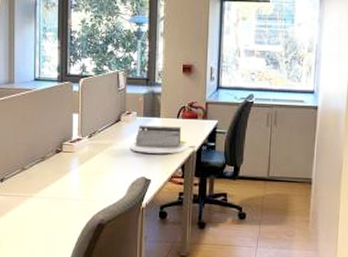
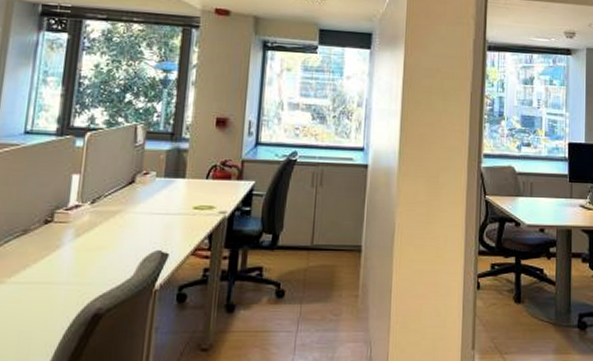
desk organizer: present [130,125,185,154] -> none [144,187,214,222]

